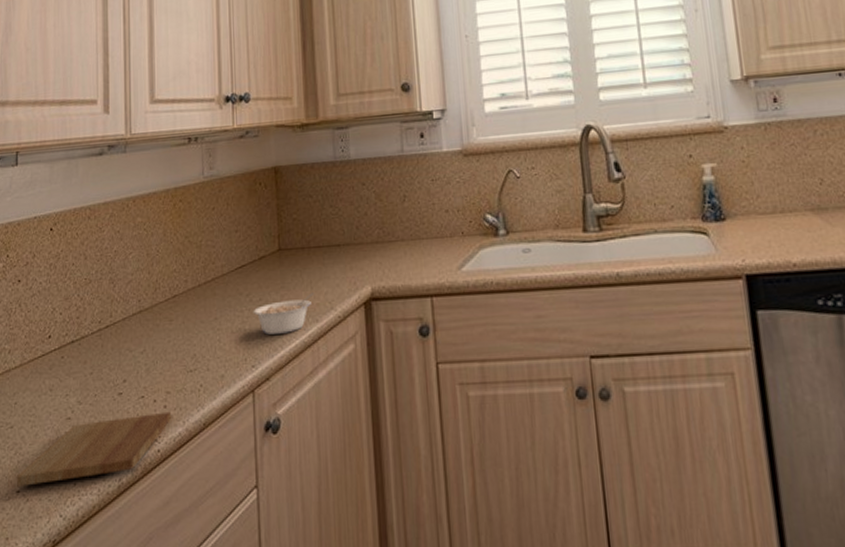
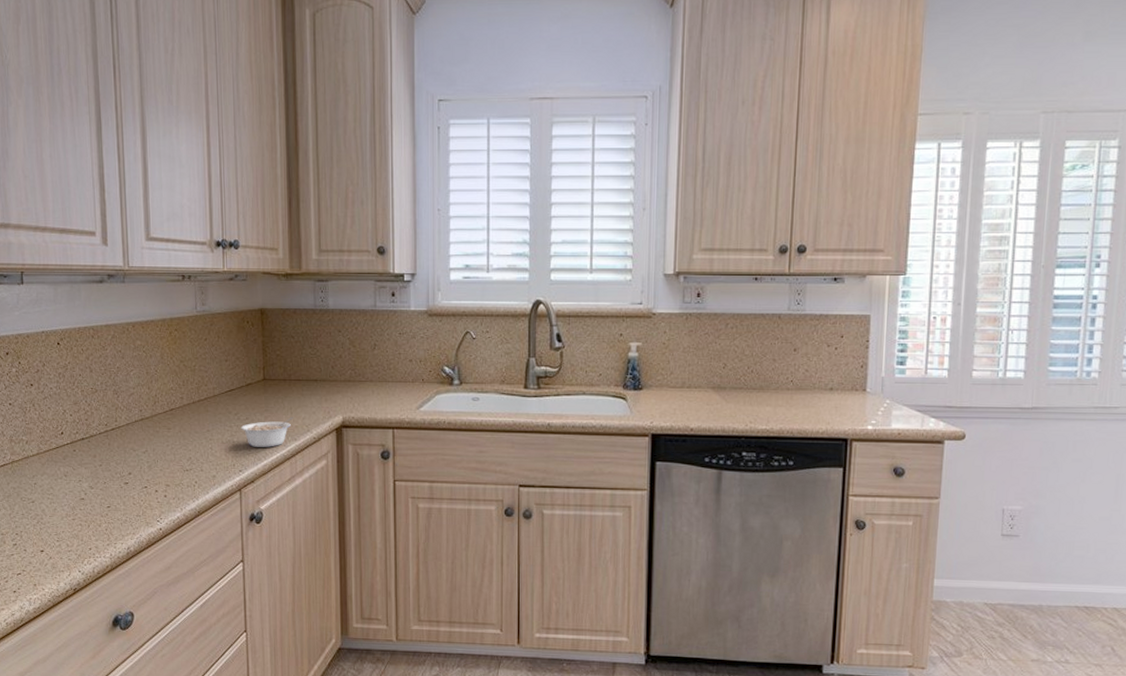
cutting board: present [17,411,172,487] -> none [40,500,171,548]

